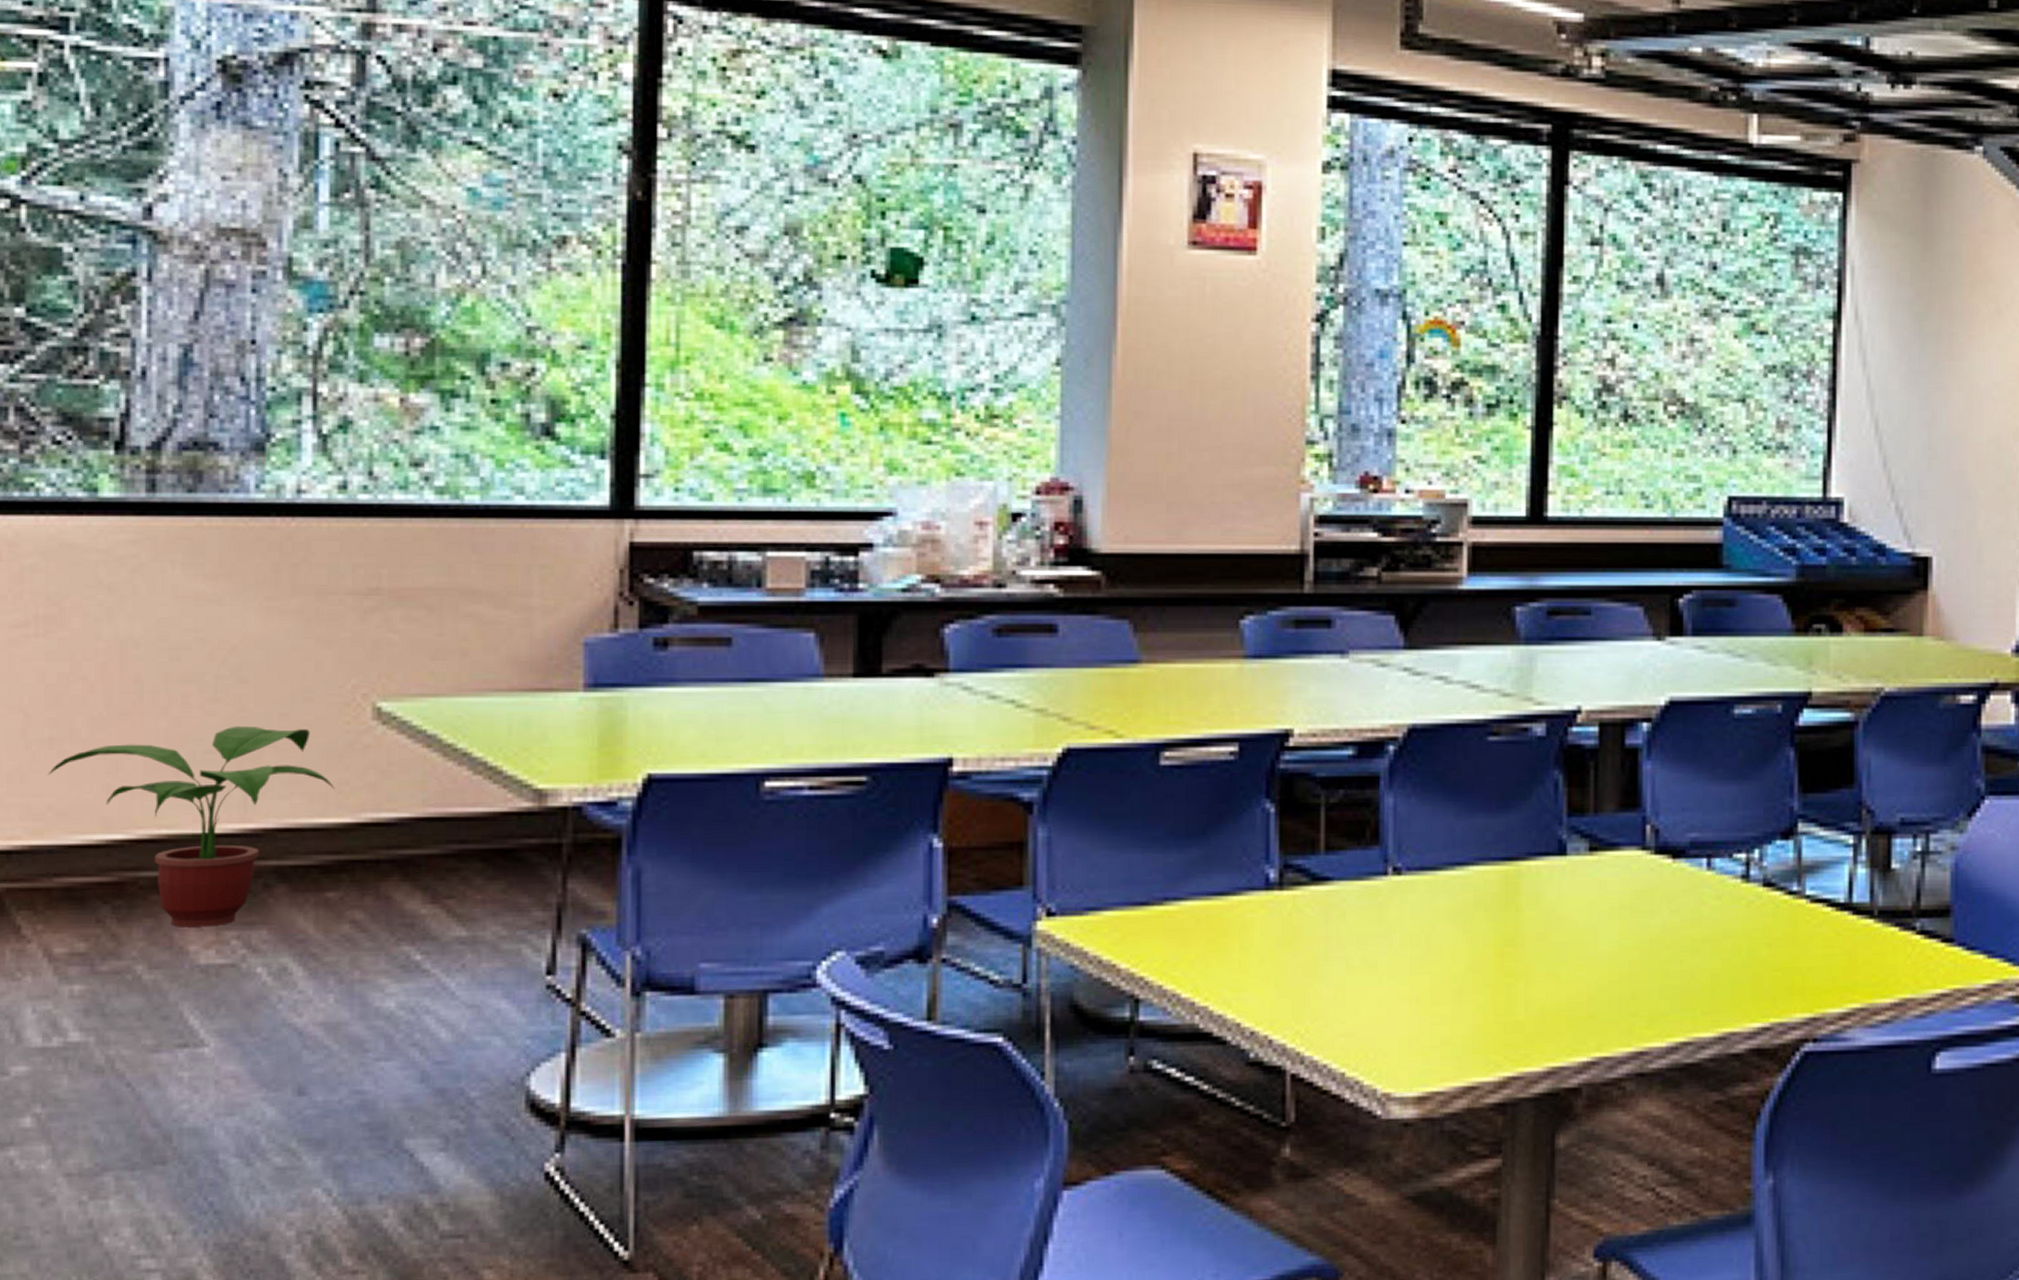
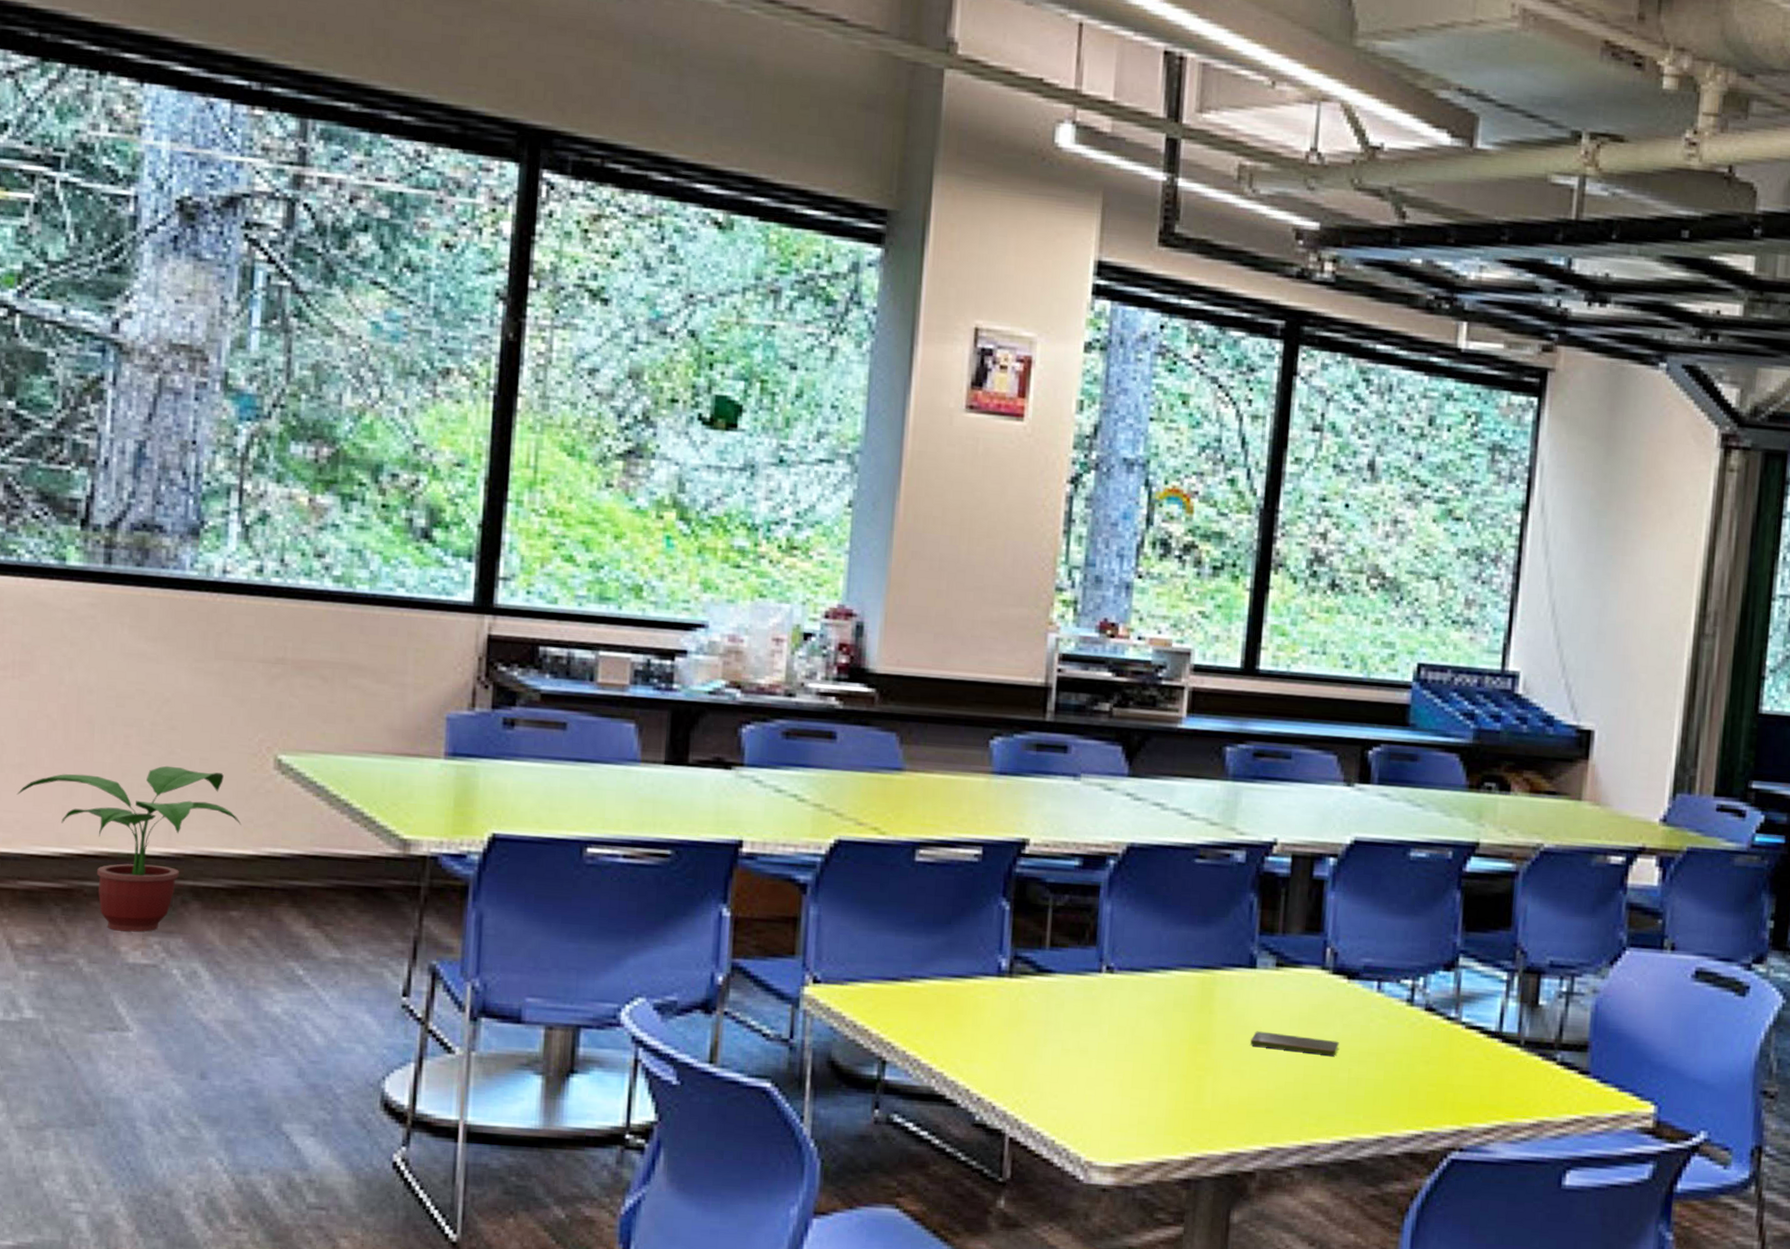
phone: none [1566,926,1668,947] -> present [1250,1031,1339,1056]

